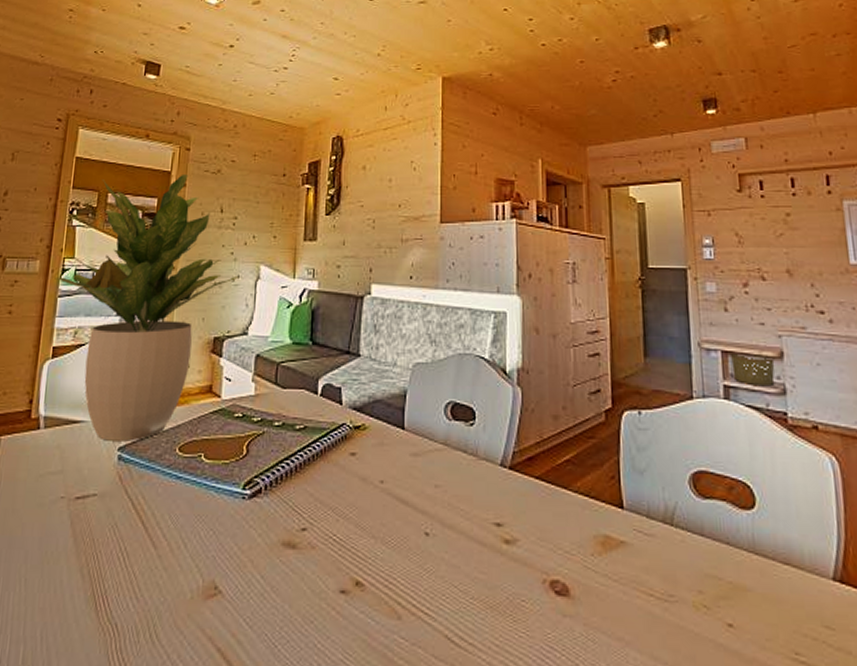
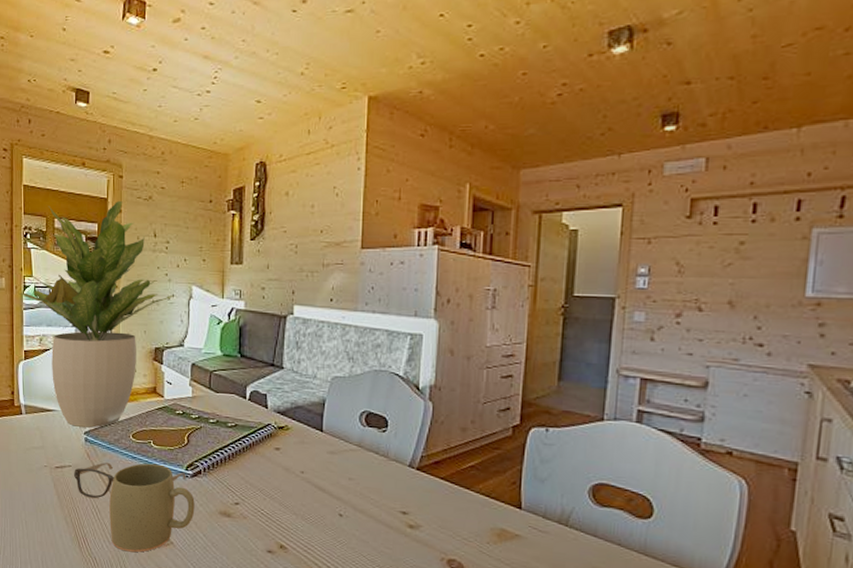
eyeglasses: none [99,487,243,538] -> present [74,462,186,499]
mug: none [140,483,252,611] -> present [109,463,195,553]
basket: present [729,353,775,387] -> none [649,380,697,414]

